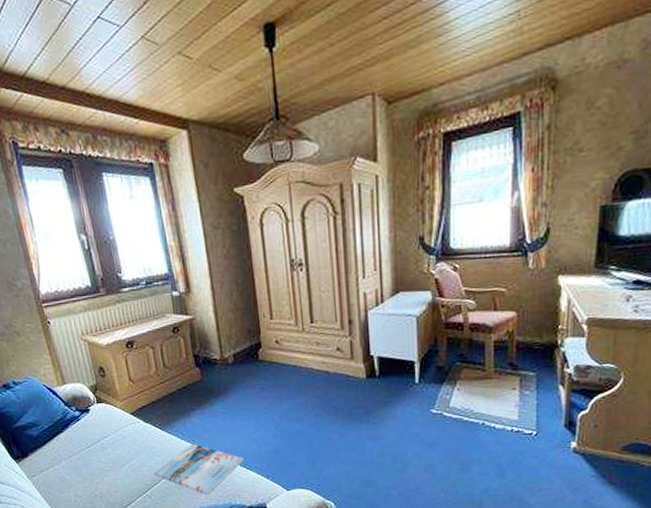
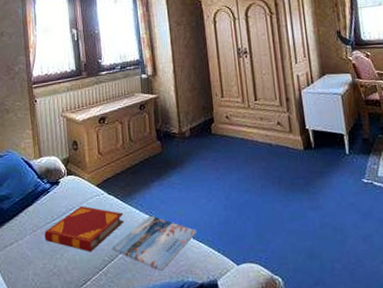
hardback book: none [80,433,165,477] -> present [44,205,124,252]

